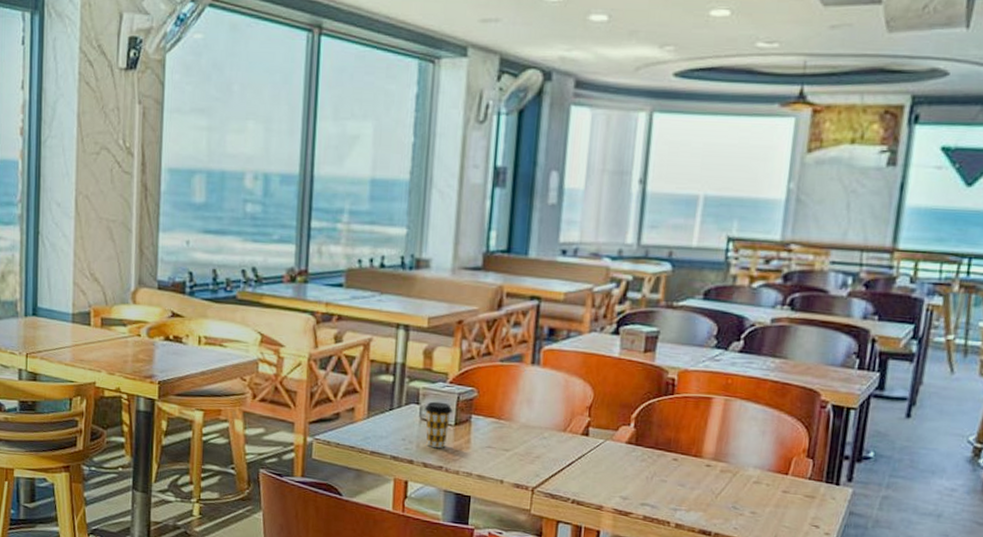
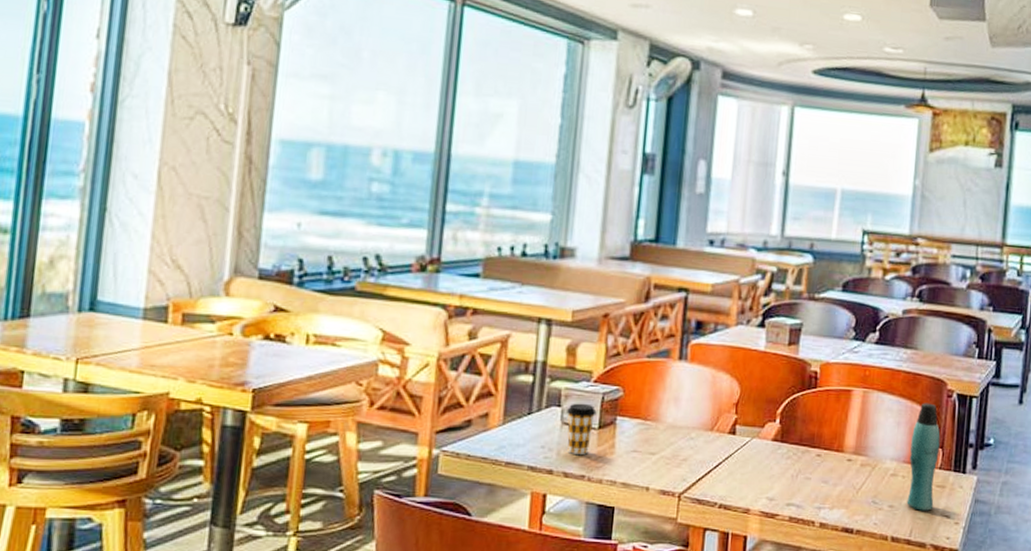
bottle: none [770,412,811,520] -> present [906,403,941,511]

